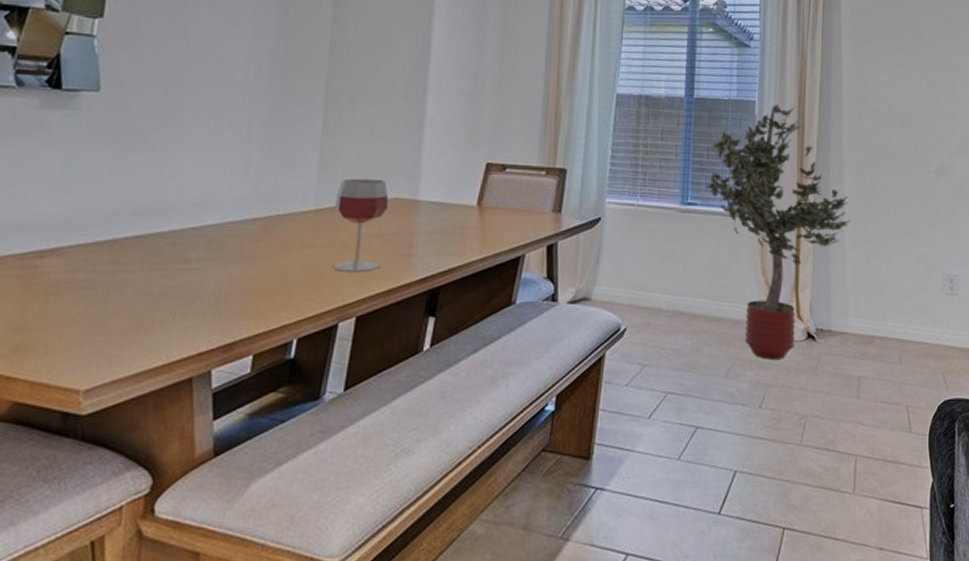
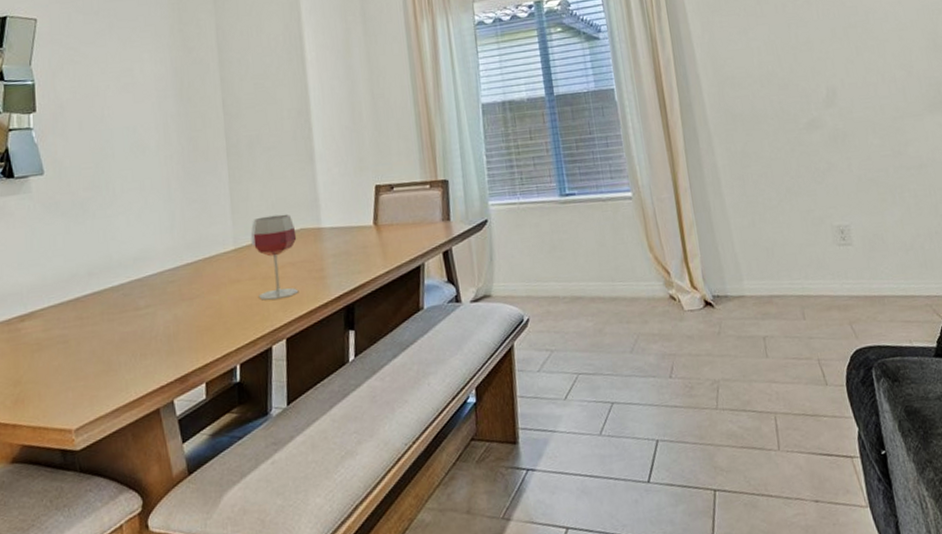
potted tree: present [705,105,851,359] -> none [580,87,729,331]

